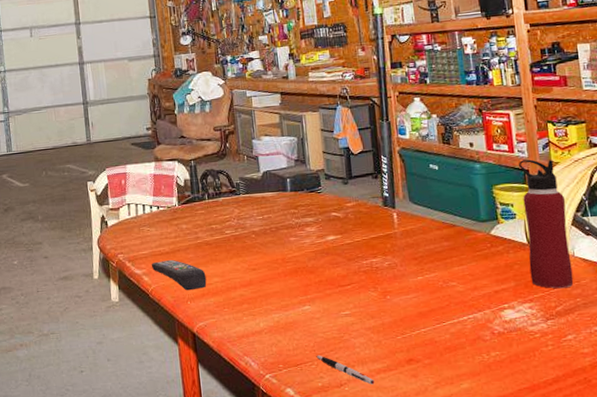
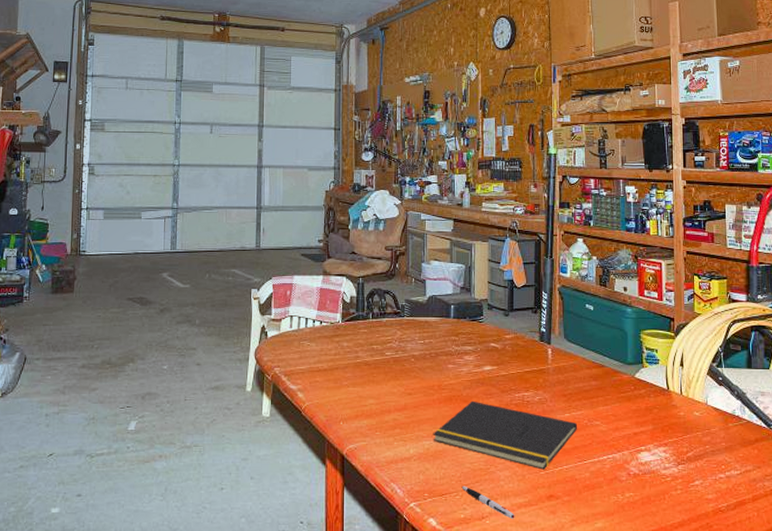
remote control: present [151,259,207,291] -> none [307,377,362,411]
notepad: none [281,271,433,335] -> present [433,400,578,470]
water bottle: present [519,159,574,289] -> none [666,308,705,435]

